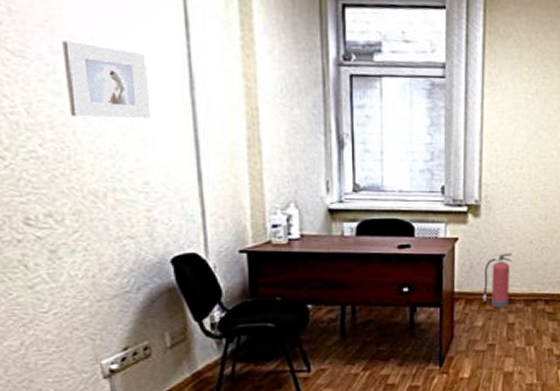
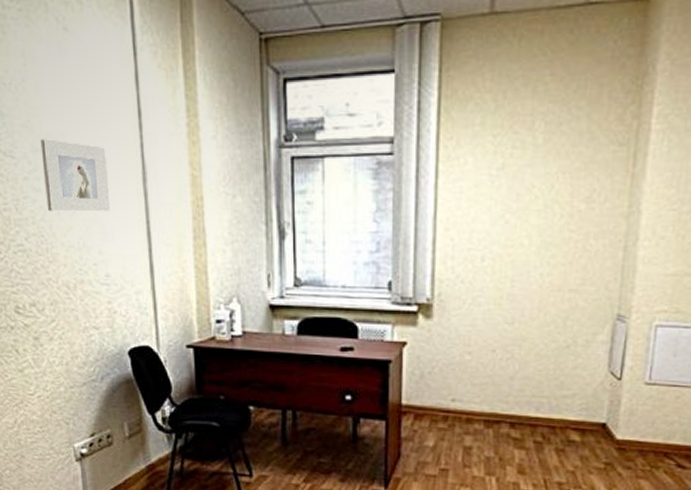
fire extinguisher: present [483,252,513,307] -> none [434,362,471,427]

